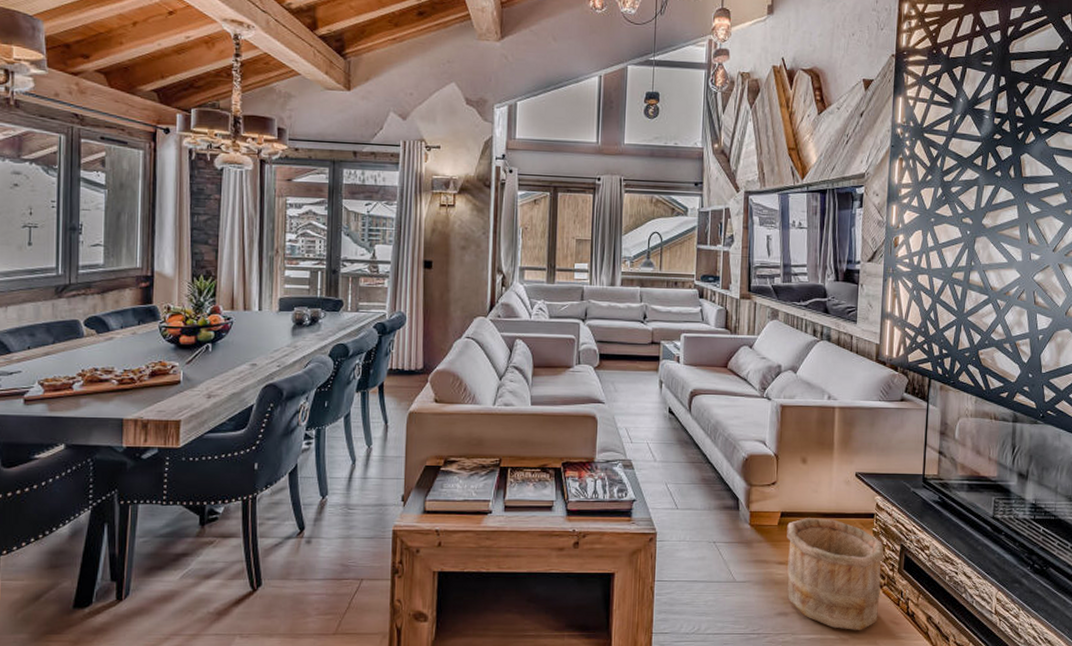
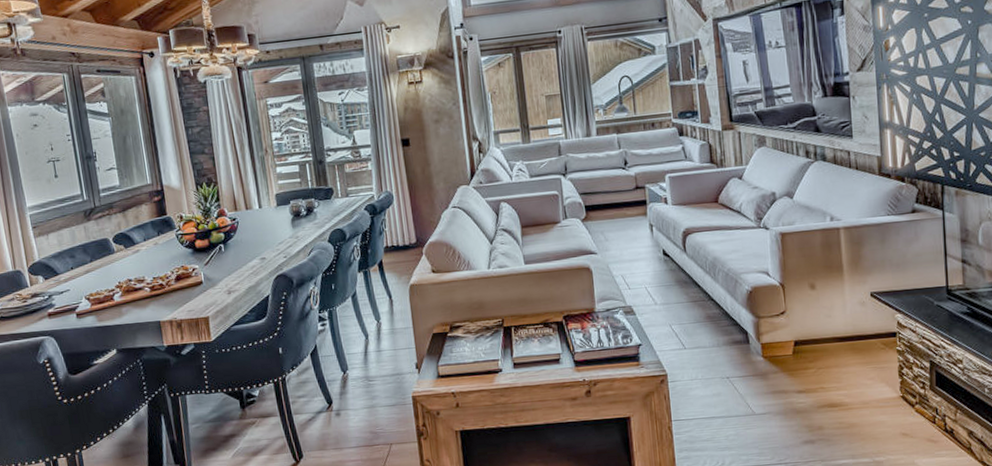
wooden bucket: present [787,518,885,631] -> none [802,342,913,453]

